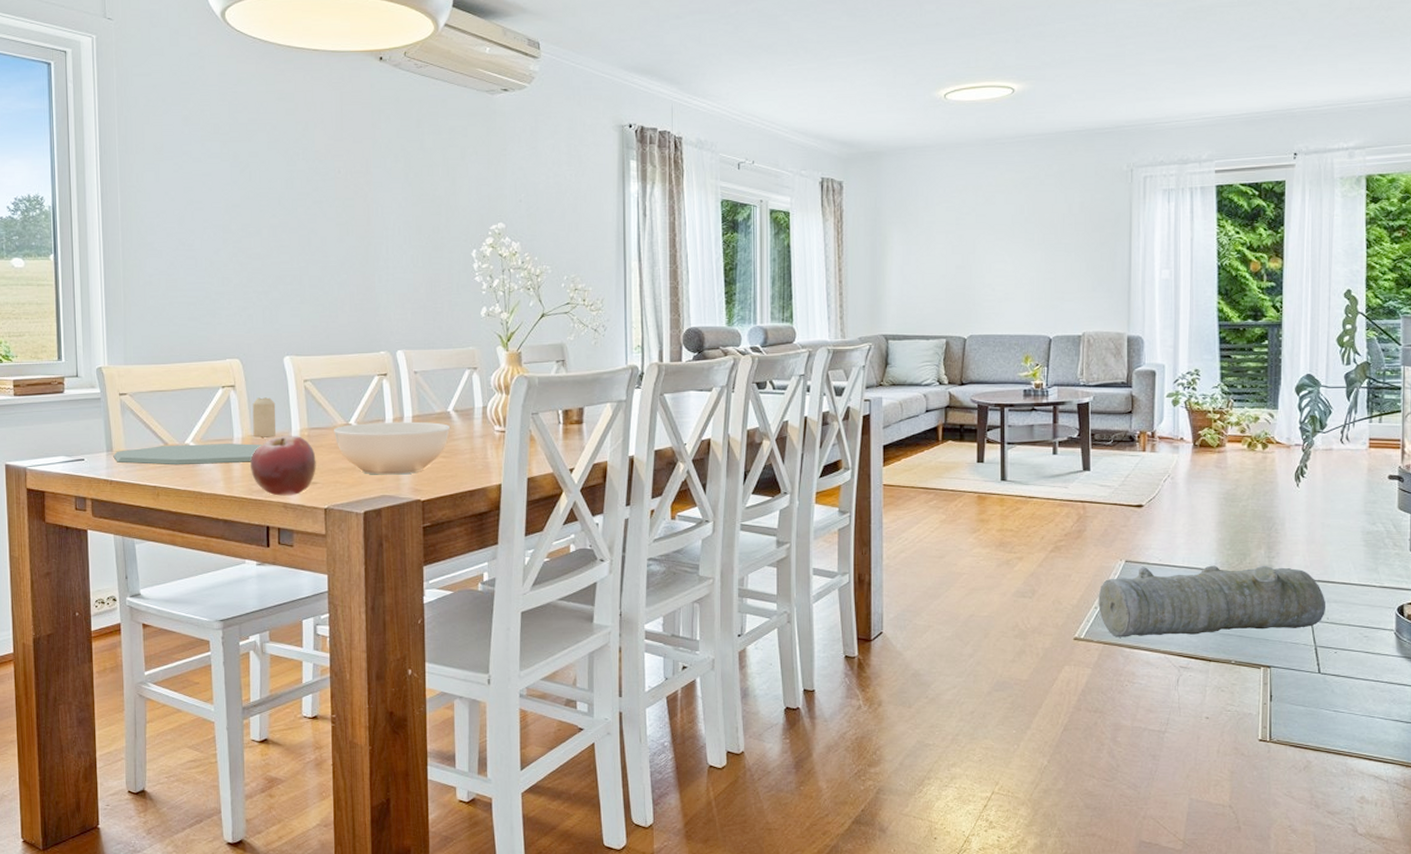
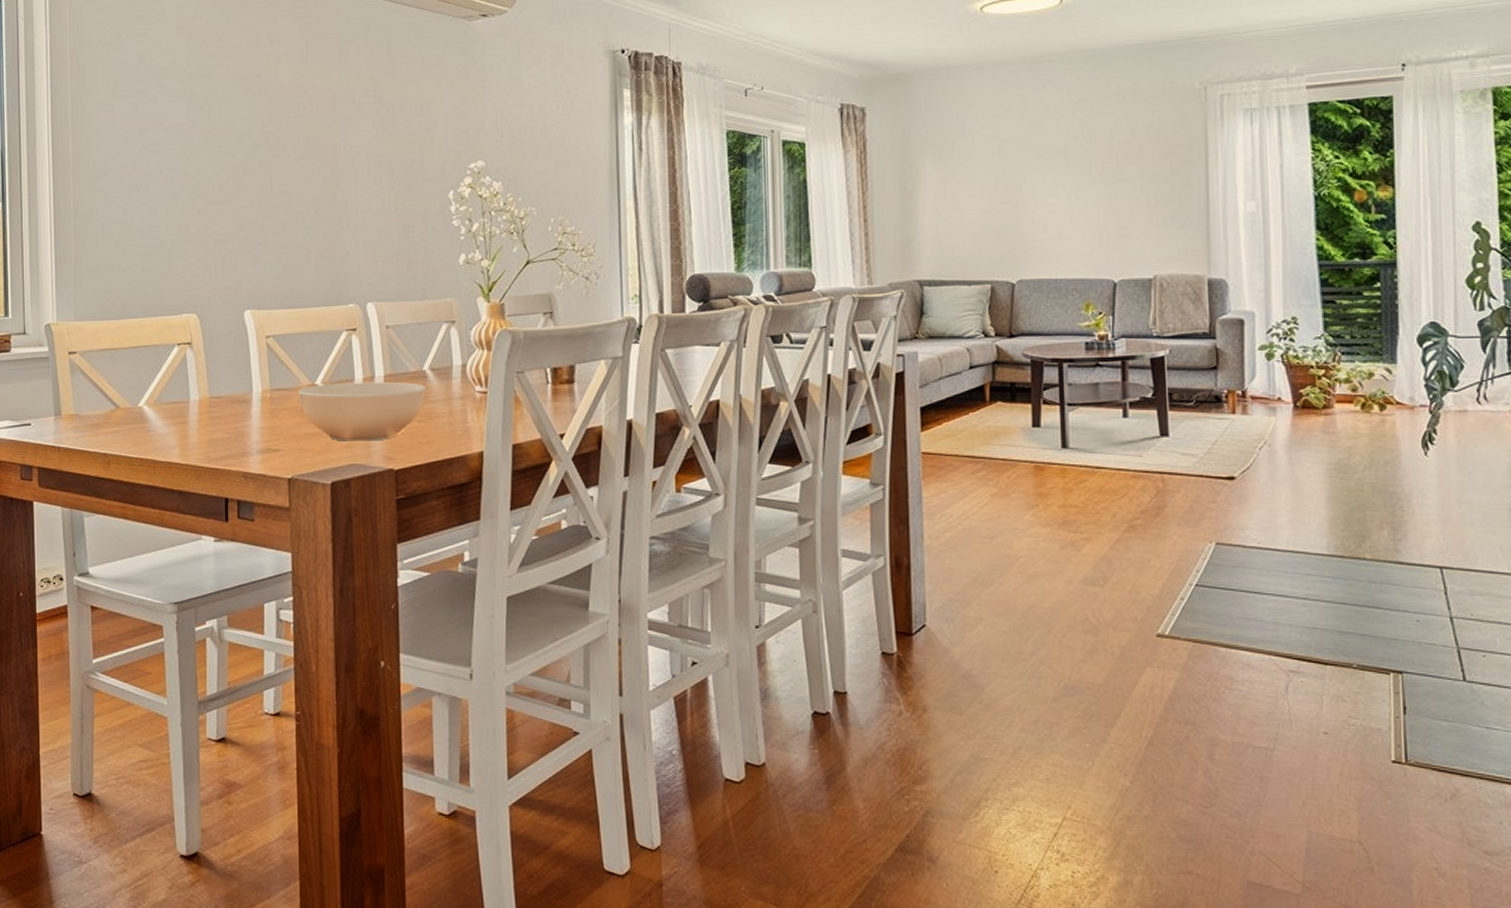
placemat: present [113,443,262,465] -> none [61,406,220,431]
fruit: present [250,435,316,496] -> none [208,397,279,465]
candle: present [252,397,277,438] -> none [210,355,236,400]
decorative log: present [1098,565,1325,637] -> none [1184,549,1468,635]

